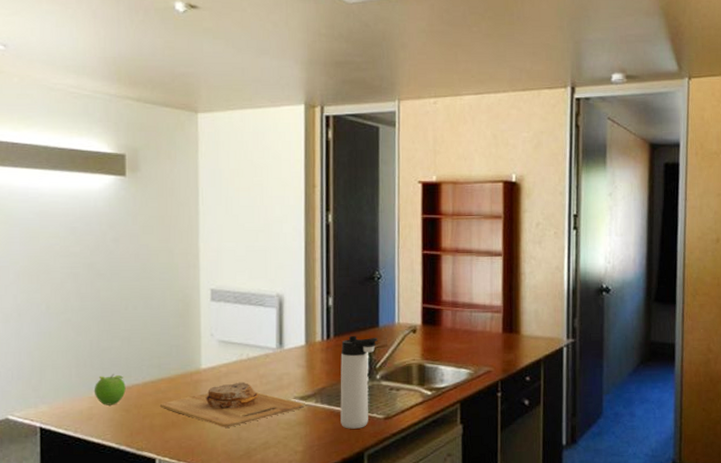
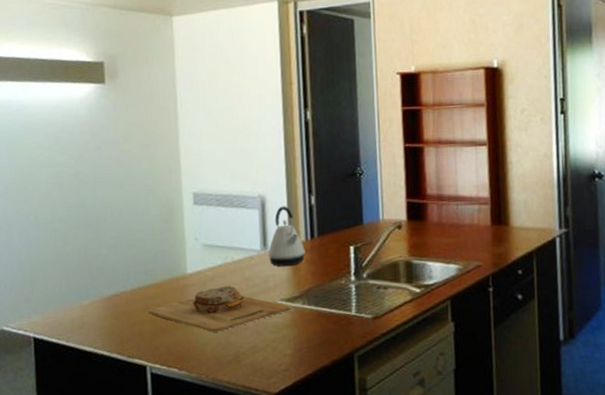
fruit: present [94,373,126,406] -> none [83,281,115,314]
kettle: none [283,306,321,366] -> present [267,206,305,267]
thermos bottle: present [340,335,378,429] -> none [325,234,363,330]

